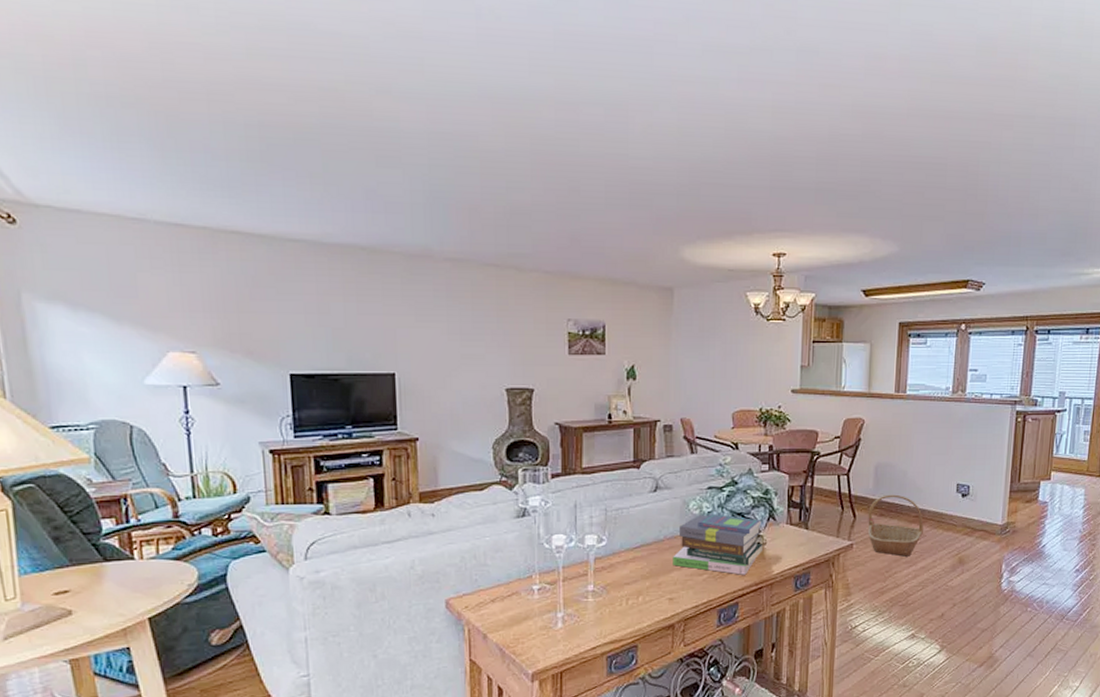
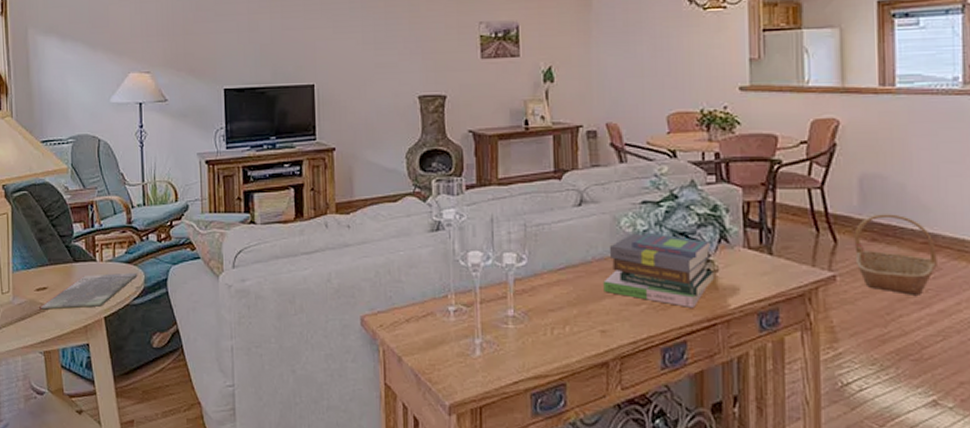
magazine: none [60,569,189,615] -> present [39,272,138,310]

